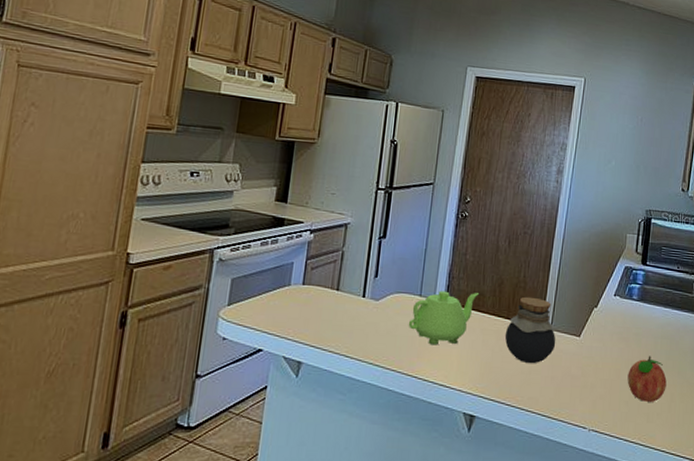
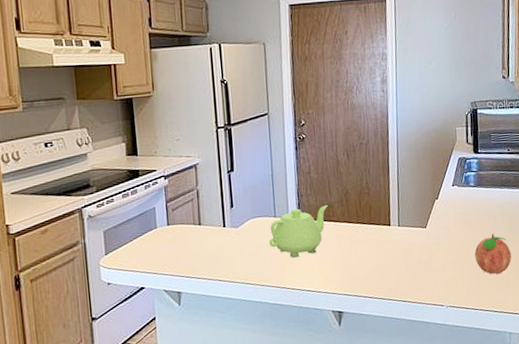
jar: present [504,296,556,364] -> none [357,200,405,259]

